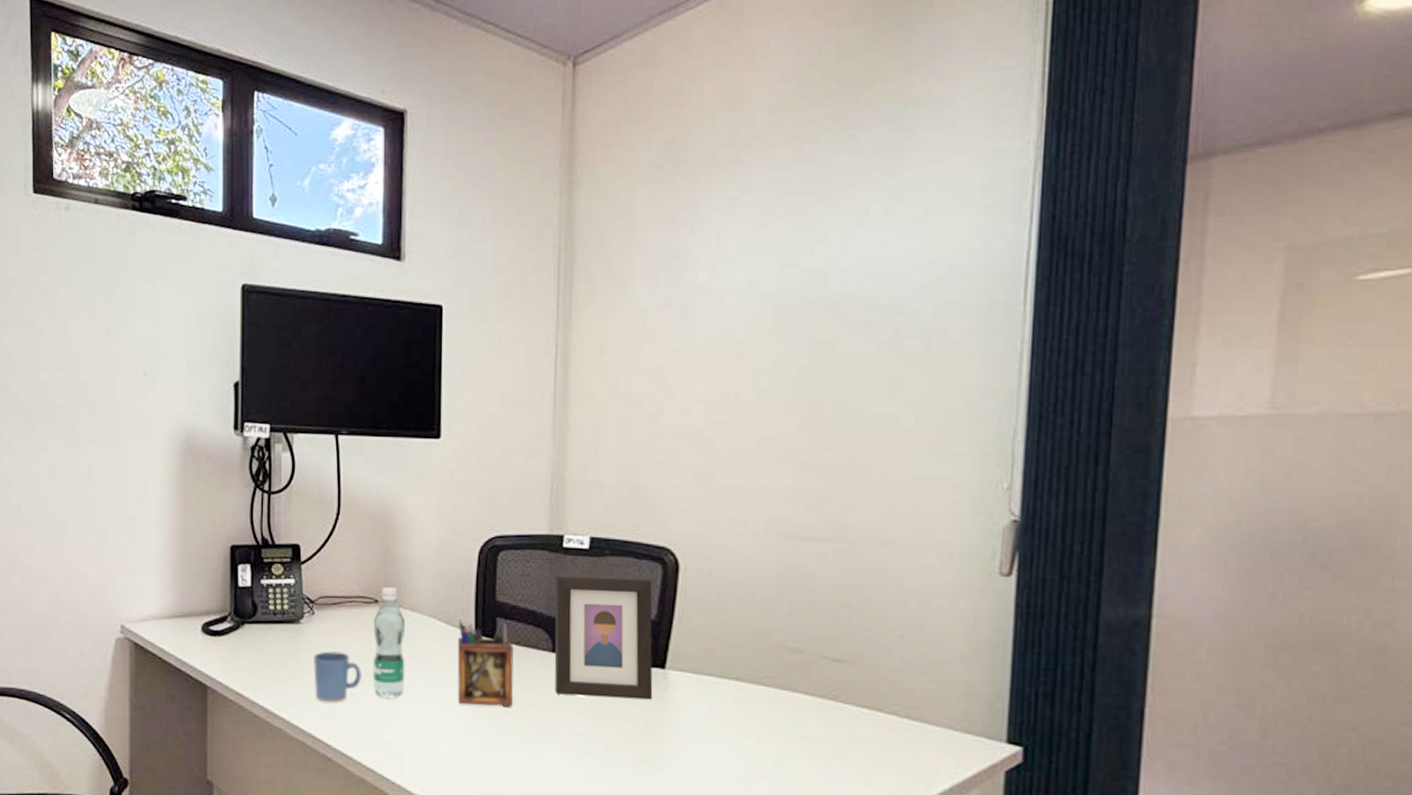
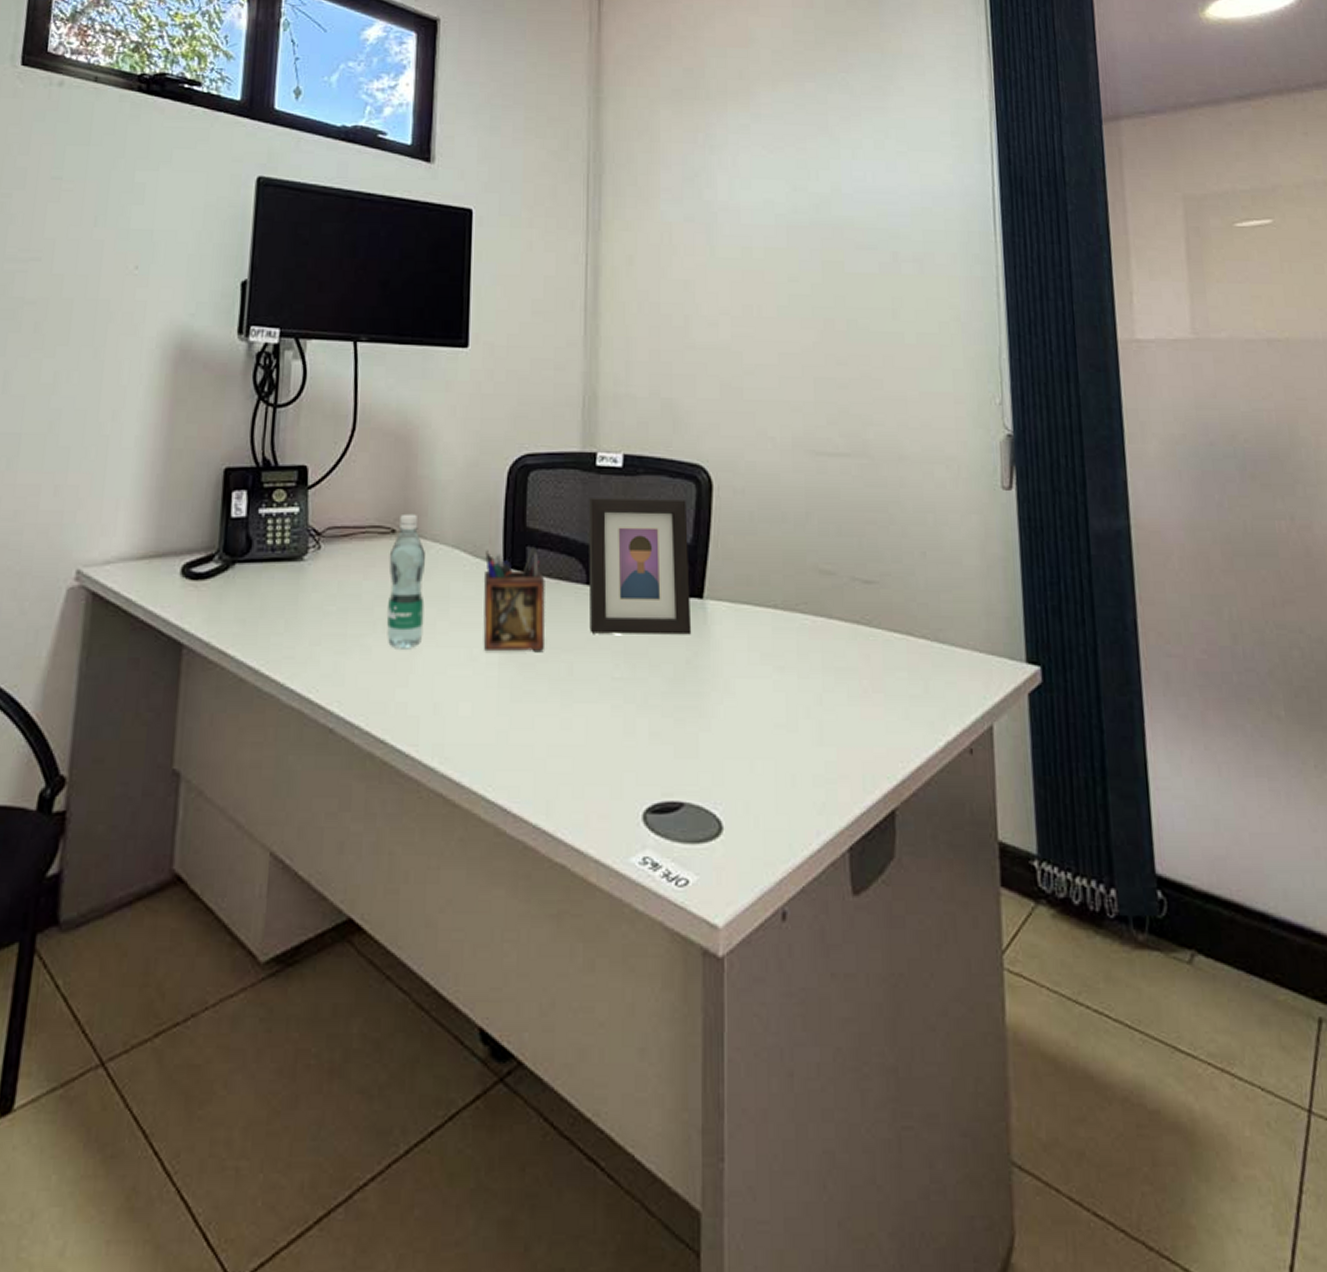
mug: present [312,651,362,704] -> none [315,593,374,658]

